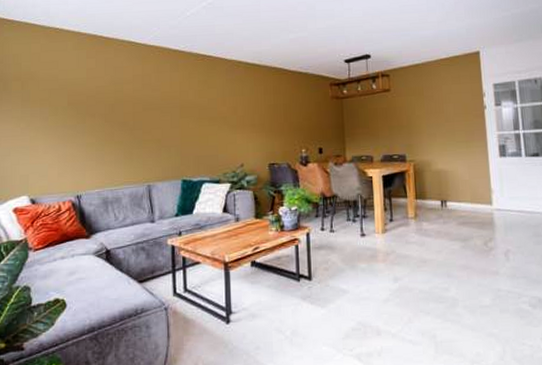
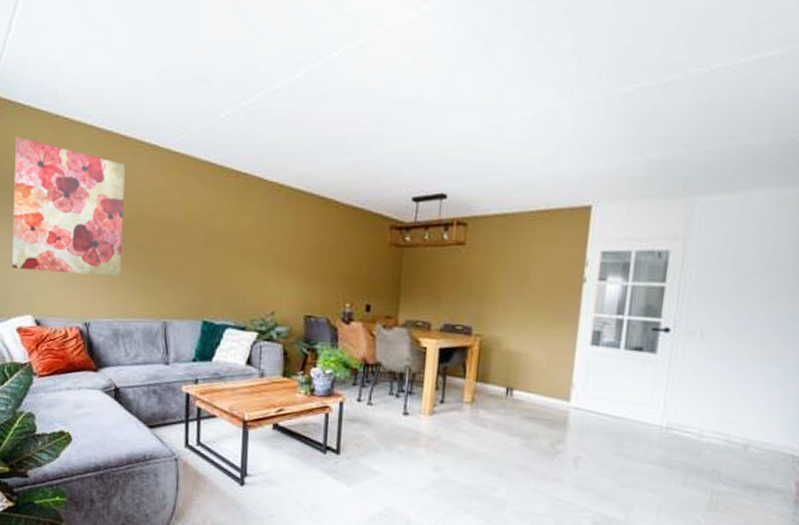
wall art: none [9,47,109,156] -> present [12,137,126,277]

